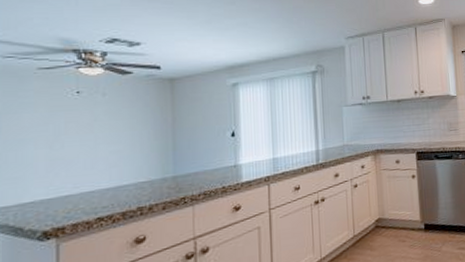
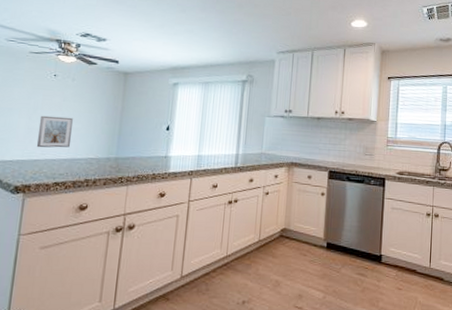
picture frame: none [64,139,113,181] -> present [36,115,74,148]

